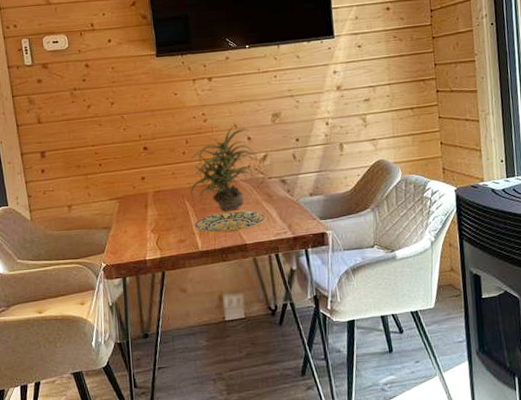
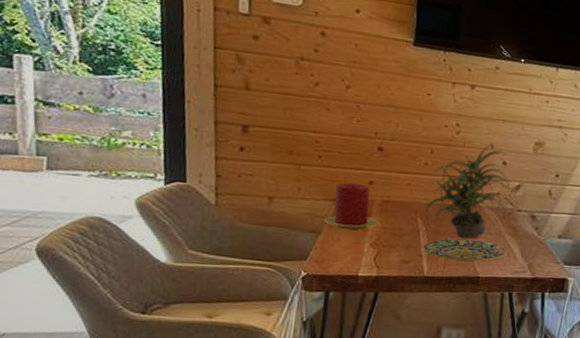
candle: none [112,180,154,222] -> present [324,183,378,230]

